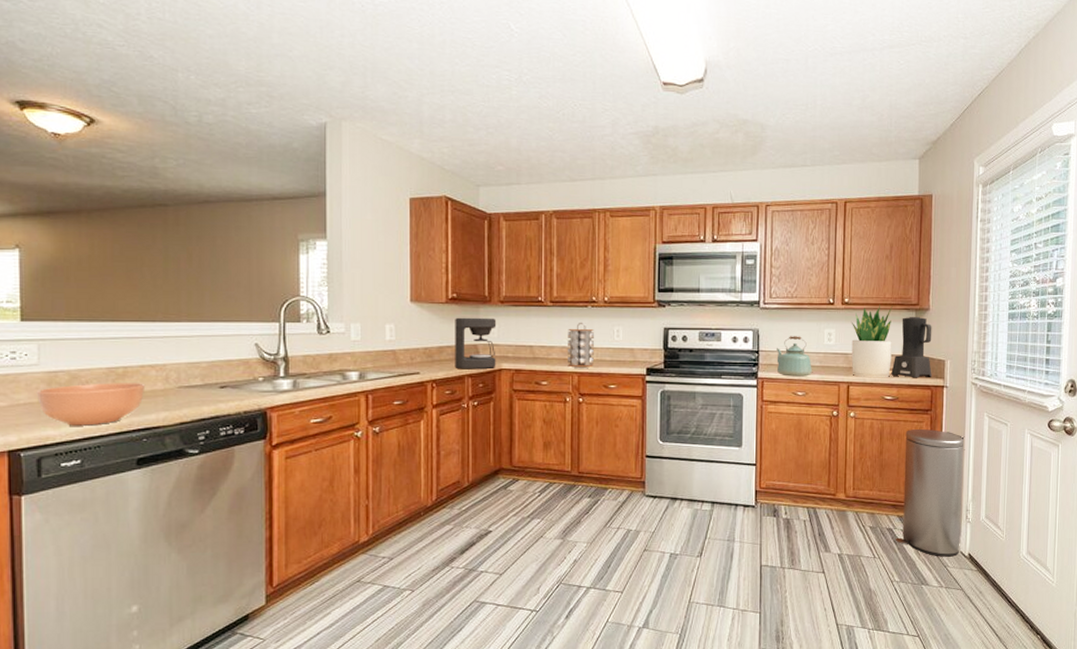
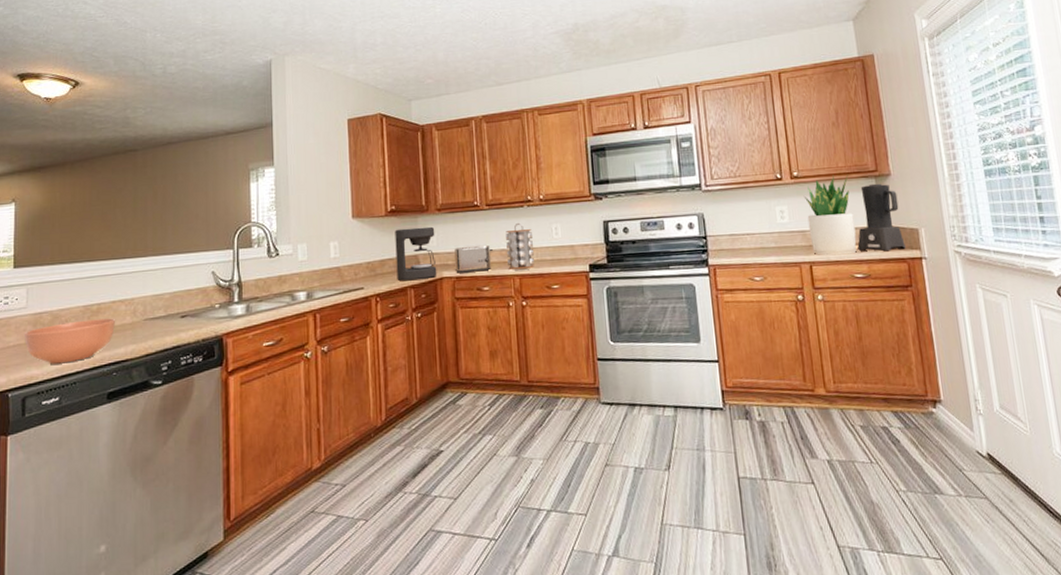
toaster: none [514,340,553,367] -> present [454,244,493,274]
kettle: present [776,336,812,377] -> none [725,217,768,261]
pedal bin: present [896,428,965,557] -> none [885,307,976,459]

